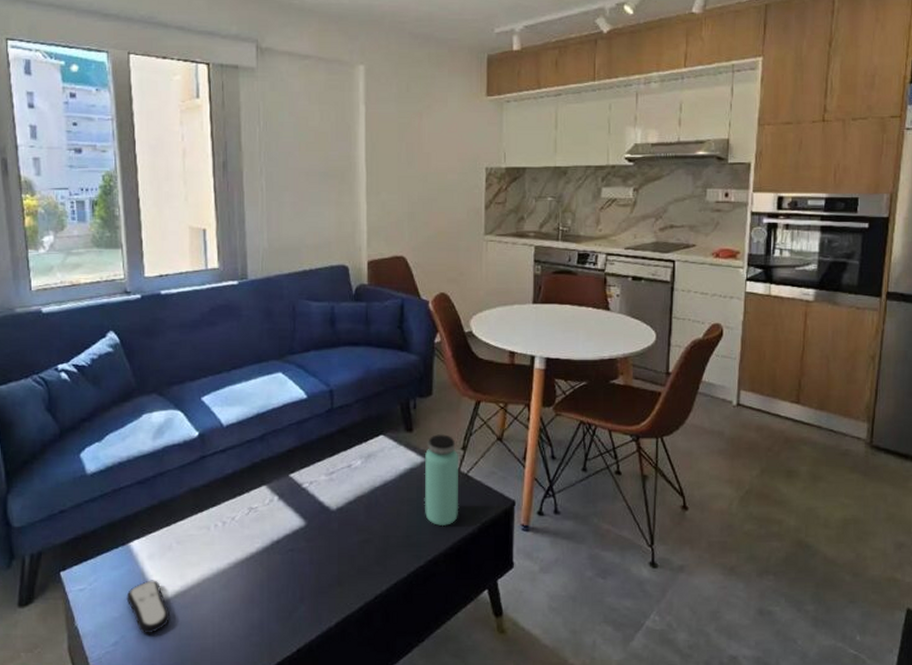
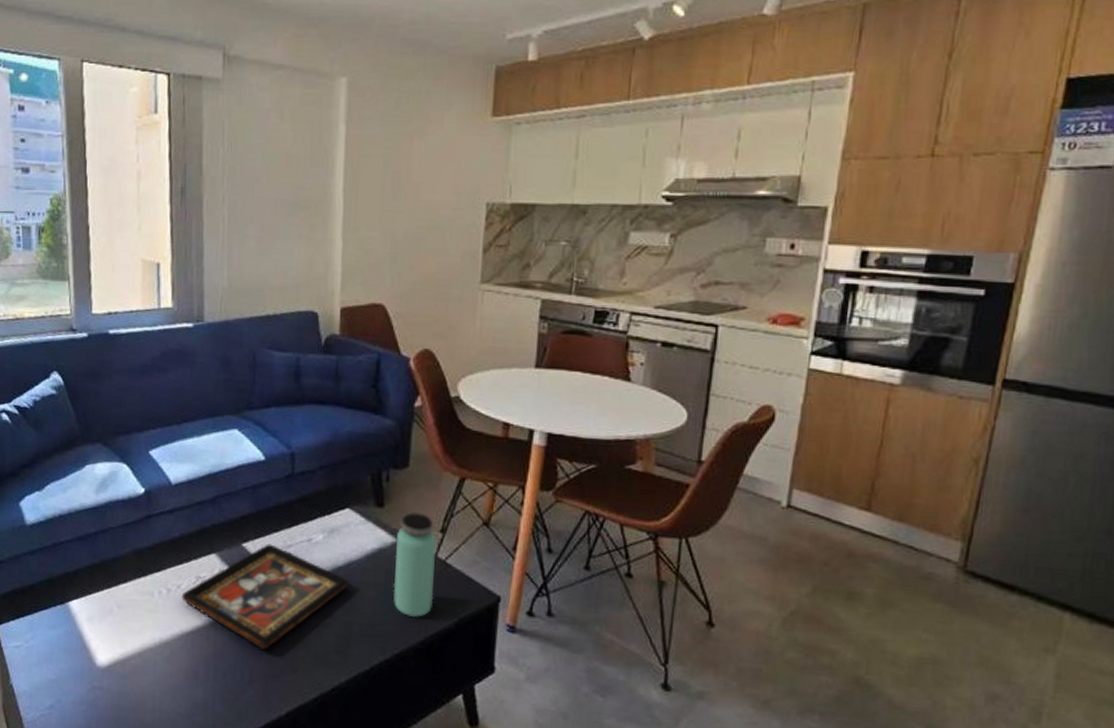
remote control: present [126,580,170,634] -> none [63,644,108,702]
decorative tray: none [236,472,386,568] -> present [181,543,349,650]

